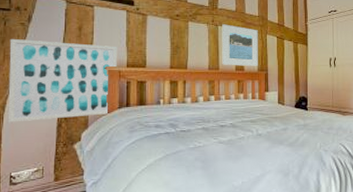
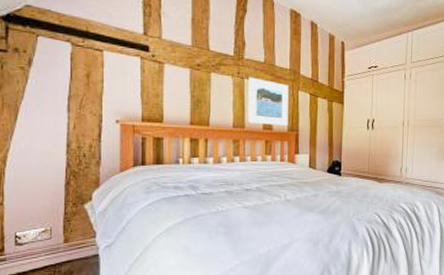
wall art: present [9,38,117,123] -> none [8,84,131,178]

